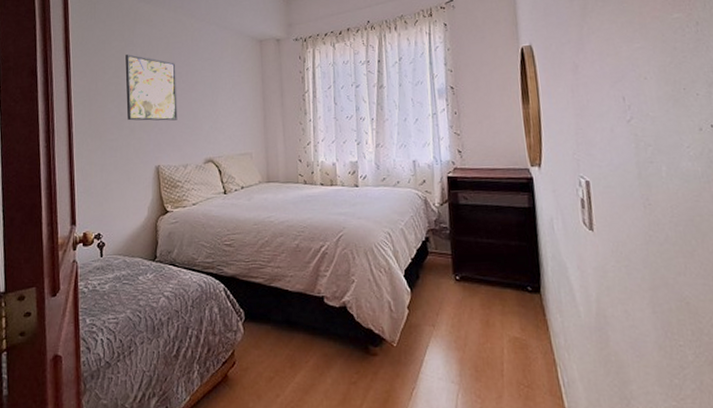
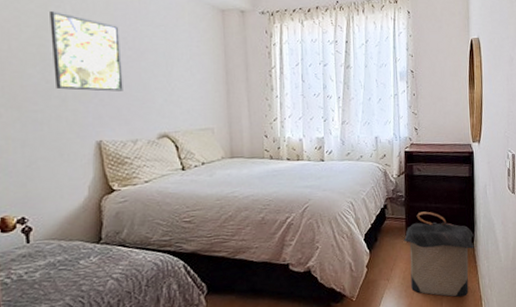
laundry hamper: none [451,247,542,358] -> present [404,211,475,297]

